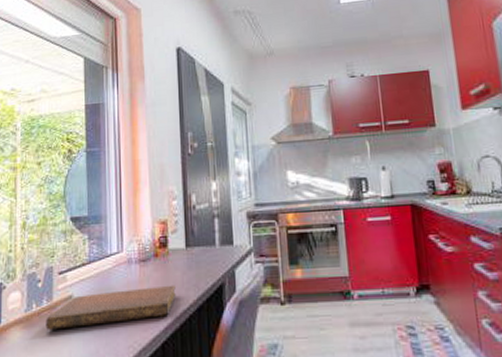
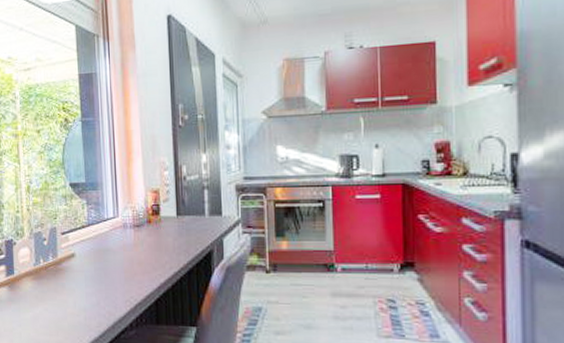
notebook: present [45,285,176,330] -> none [52,249,168,283]

